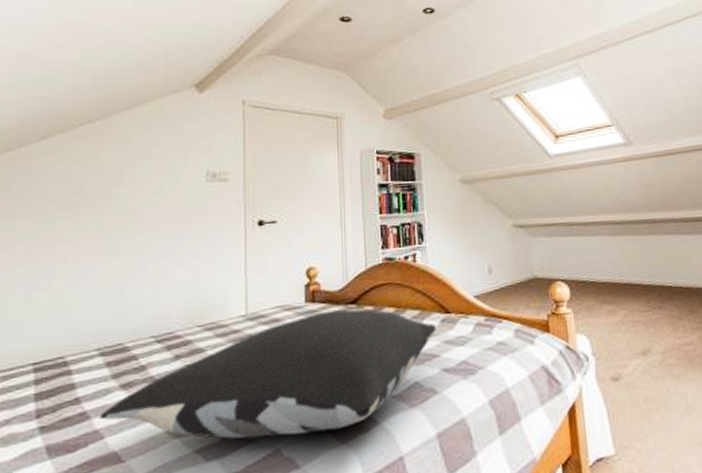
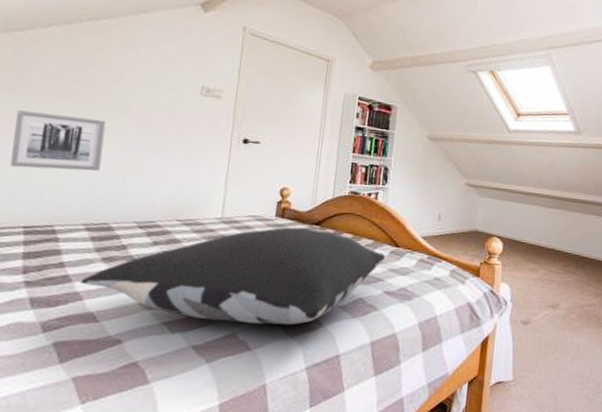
wall art: none [13,228,110,298] -> present [10,110,107,171]

